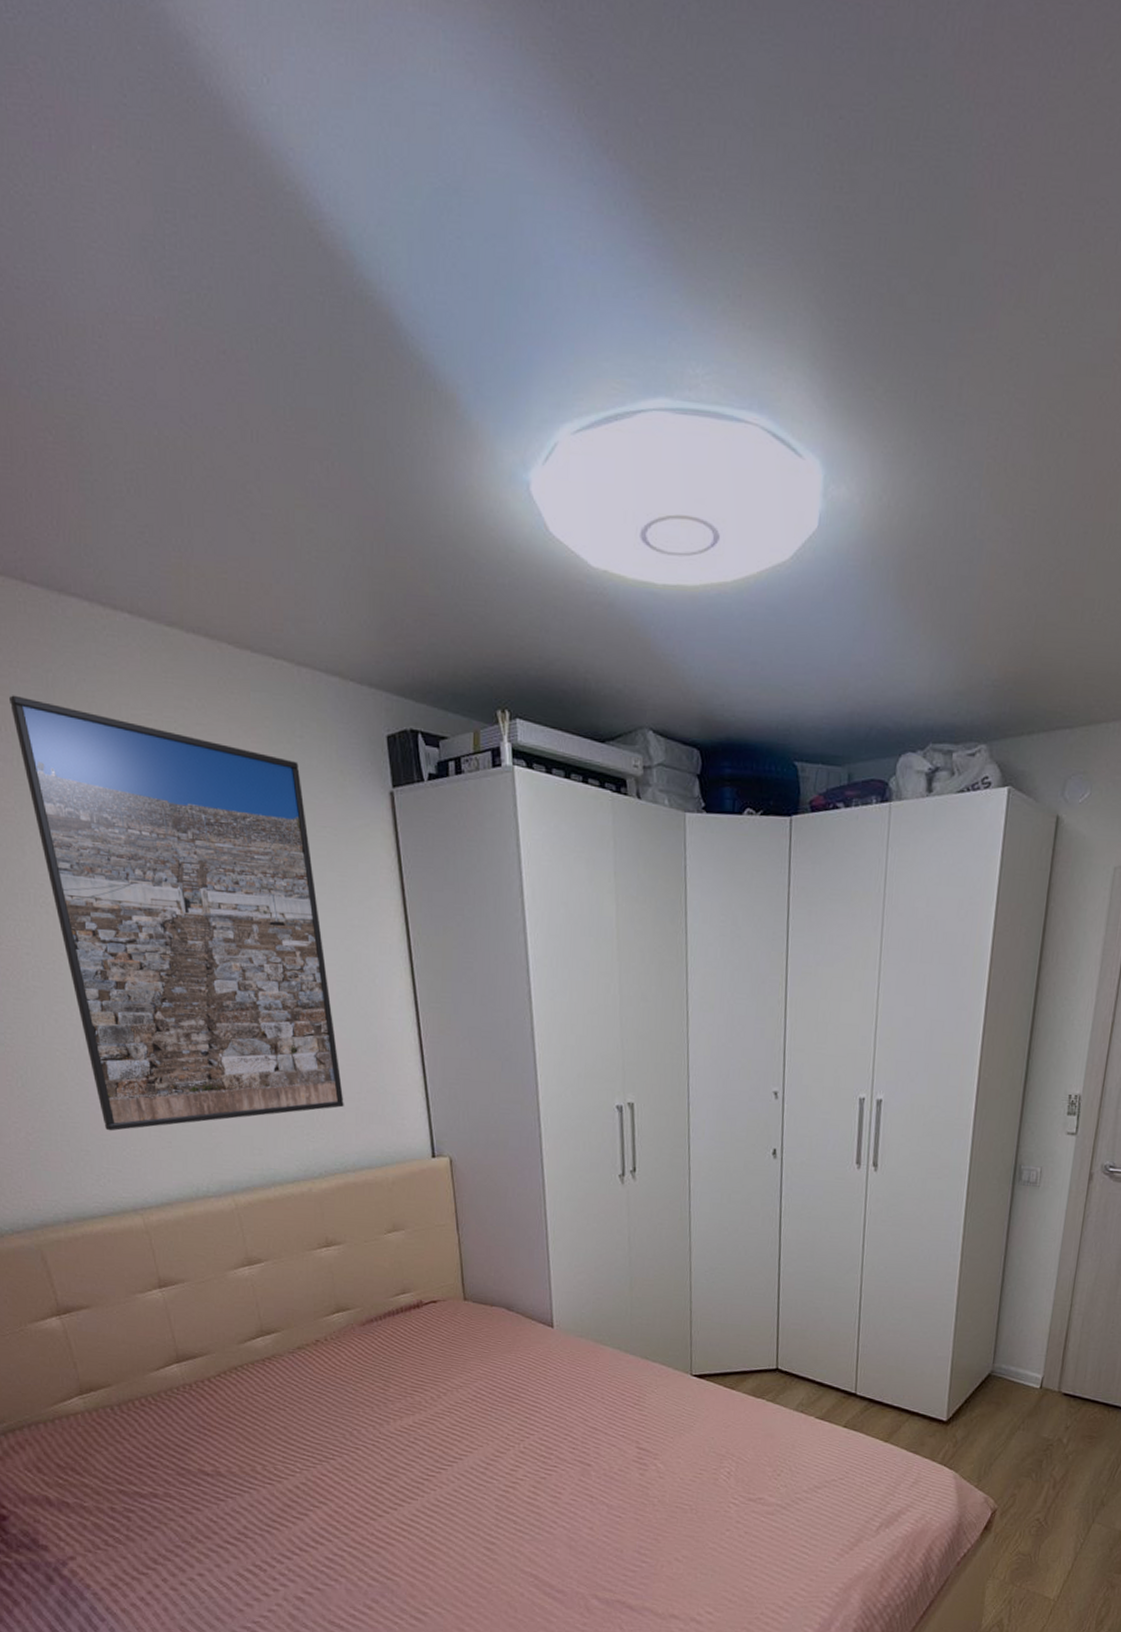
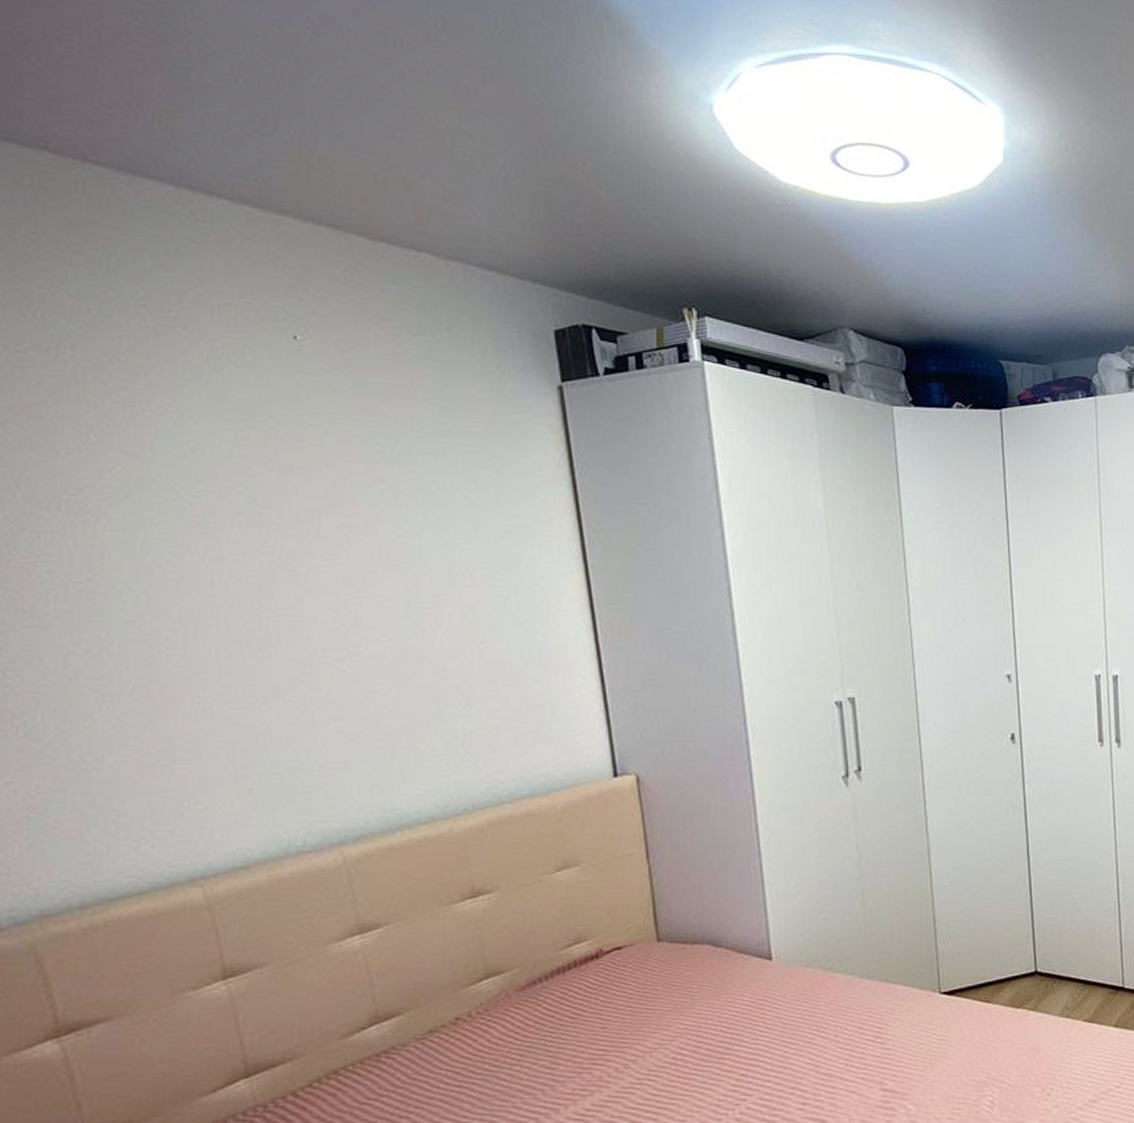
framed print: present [10,695,344,1131] -> none [51,279,498,783]

